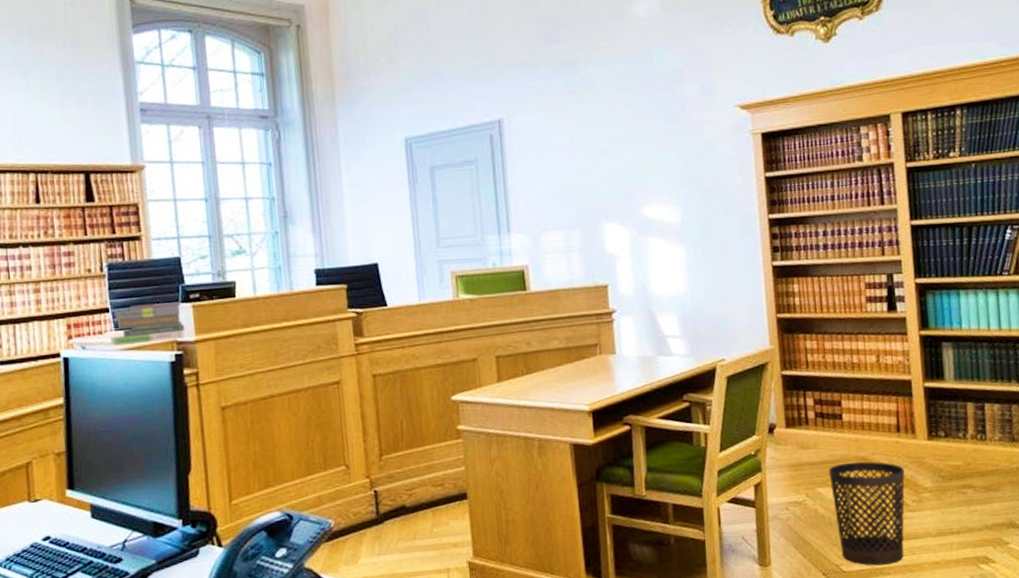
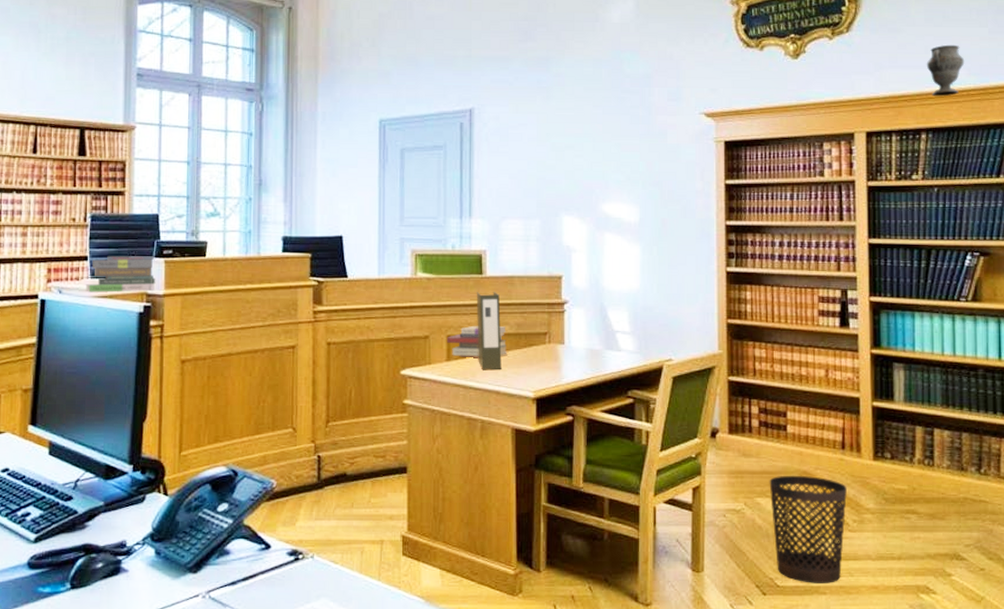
books: none [495,342,559,378] -> present [446,325,508,358]
binder: none [521,307,554,388] -> present [476,292,502,371]
decorative vase: none [957,16,995,71] -> present [926,44,965,97]

